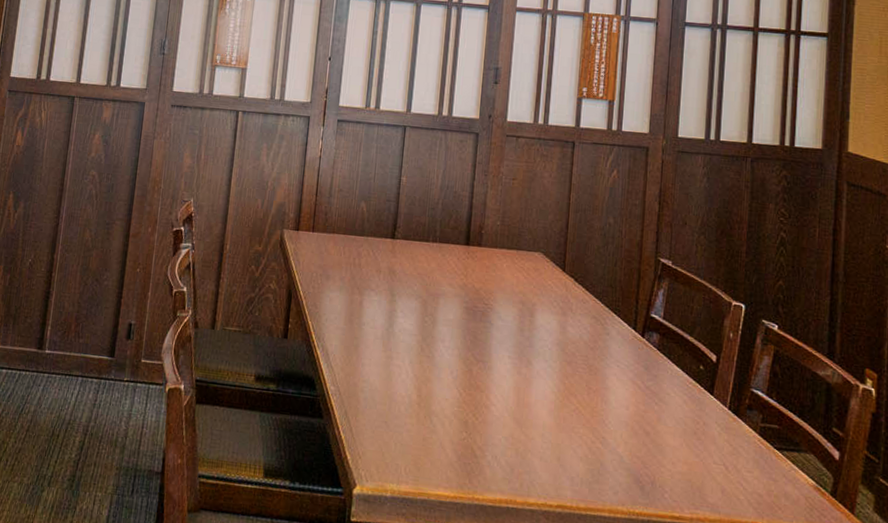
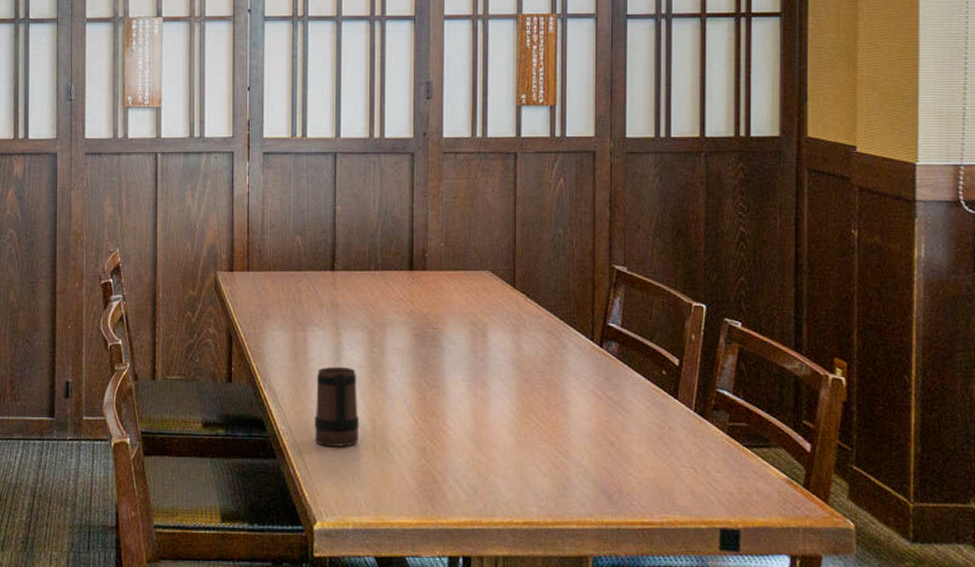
mug: none [361,332,408,413] -> present [314,366,360,447]

